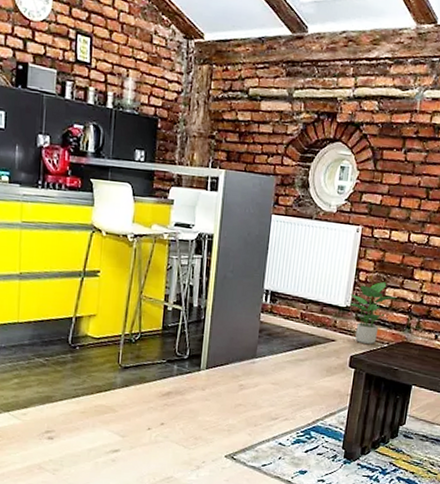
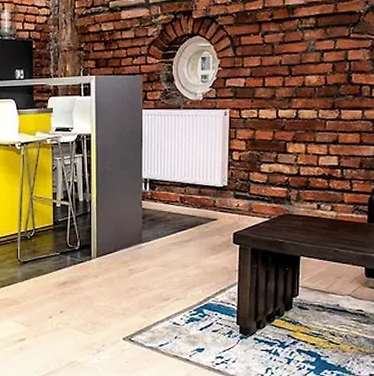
potted plant: present [348,281,398,344] -> none [225,158,274,219]

